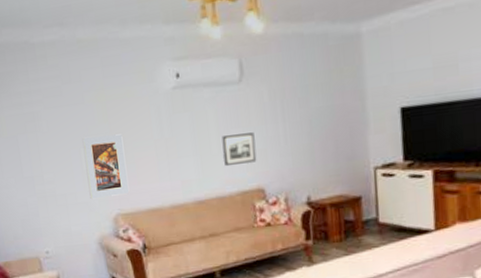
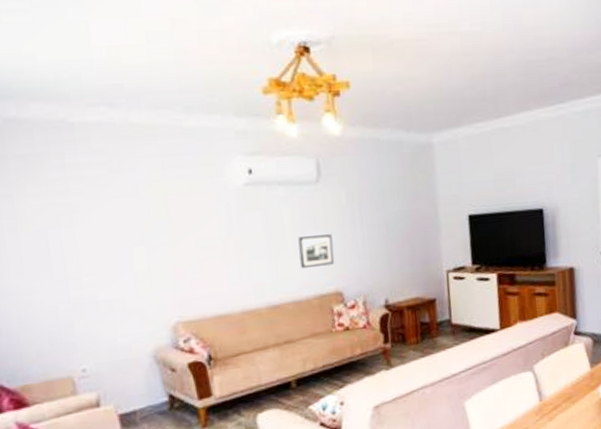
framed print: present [83,134,130,200] -> none [135,231,193,306]

